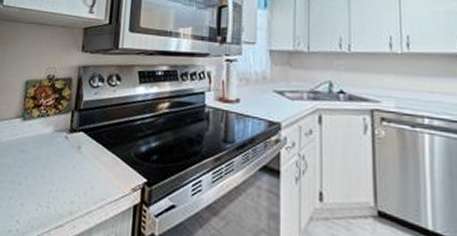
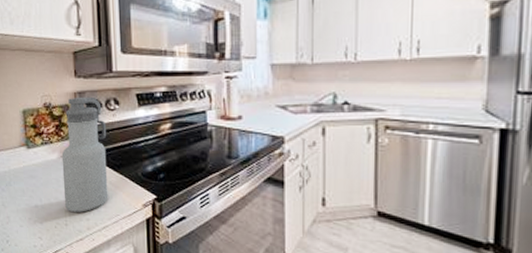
water bottle: none [50,71,106,194] -> present [61,98,108,212]

